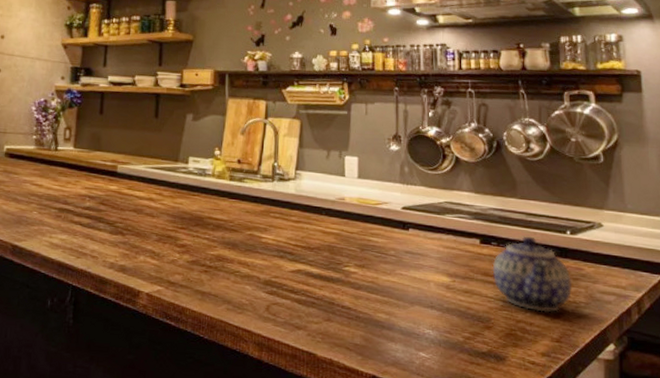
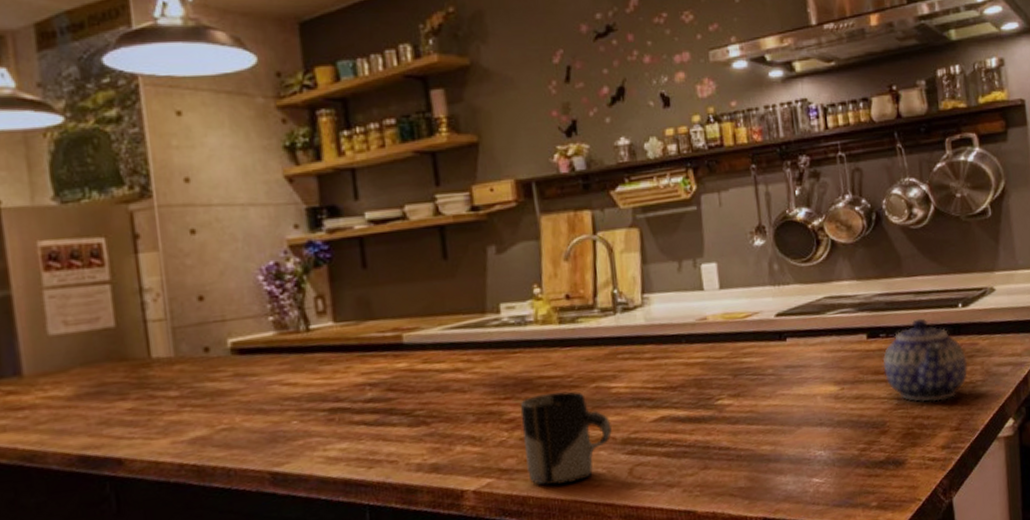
cup: none [188,230,258,306] -> present [520,391,612,485]

